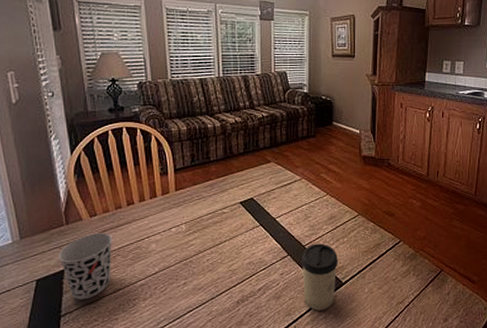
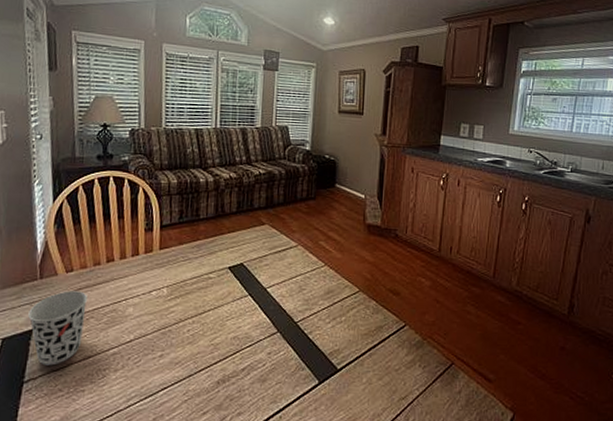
cup: present [301,243,338,311] -> none [292,320,334,400]

